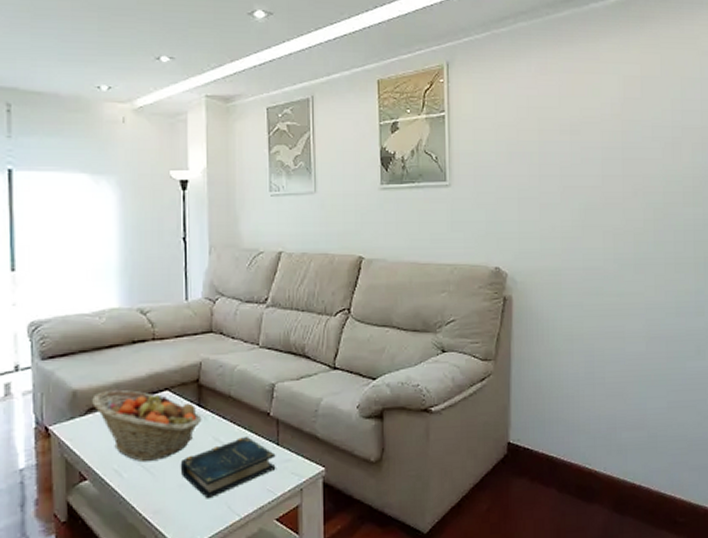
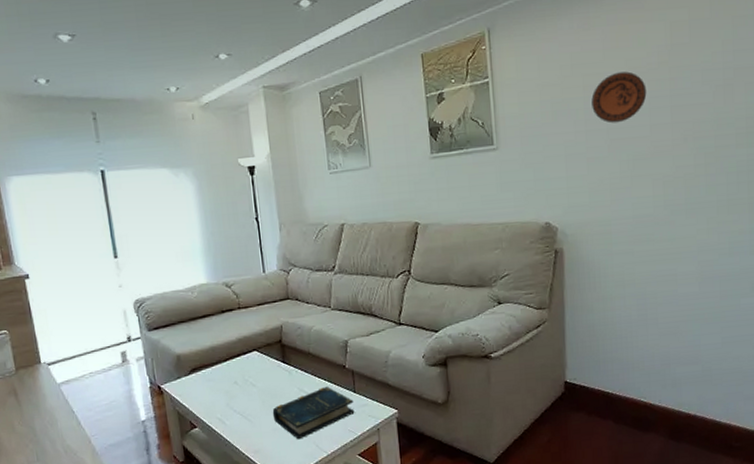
fruit basket: present [92,389,202,463] -> none [193,352,287,412]
decorative plate: none [546,120,600,170] -> present [591,71,647,124]

